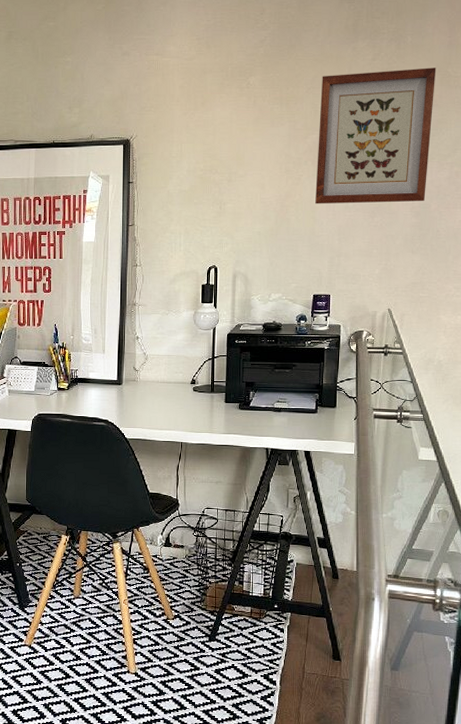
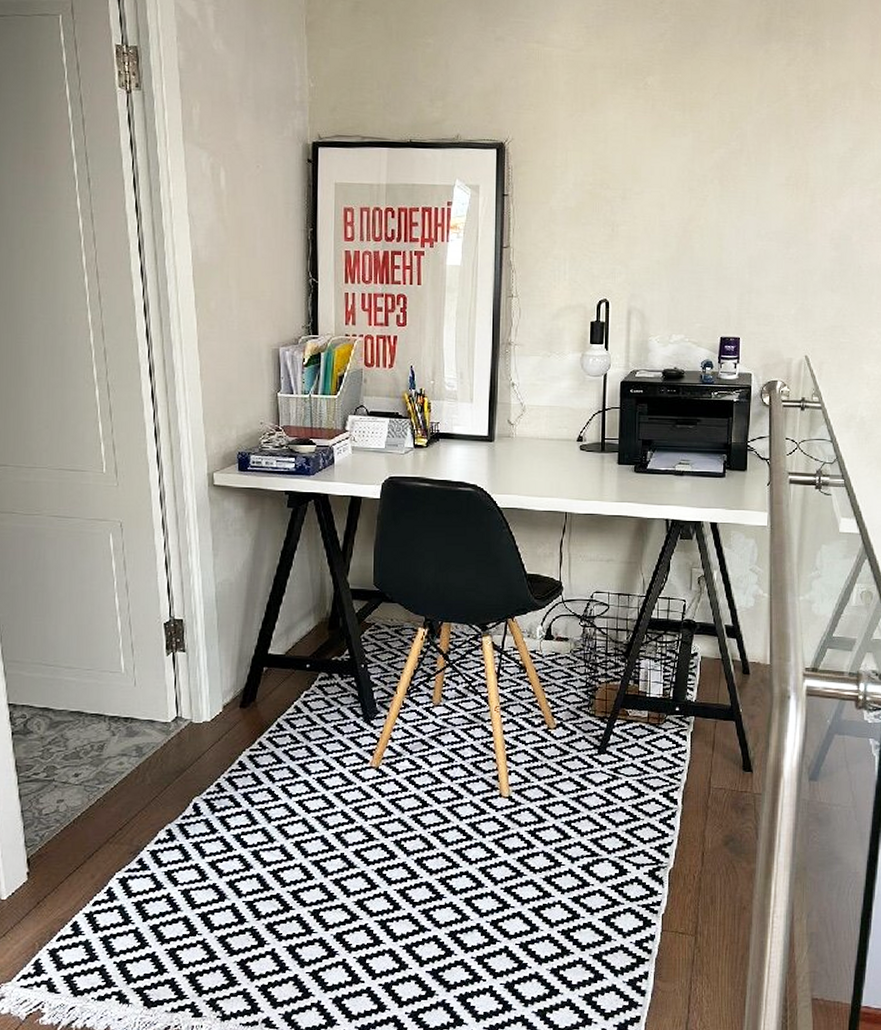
wall art: present [315,68,436,204] -> none [723,78,858,233]

